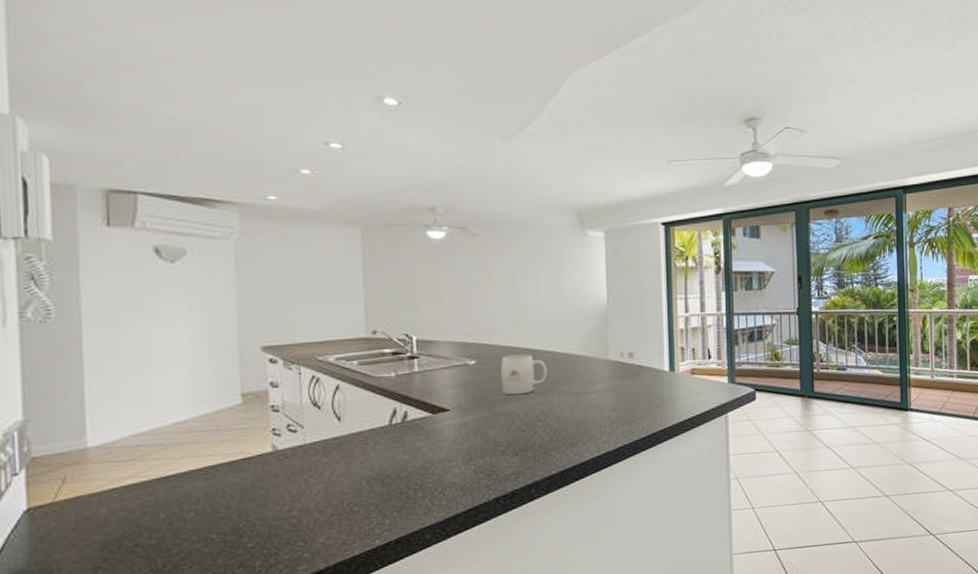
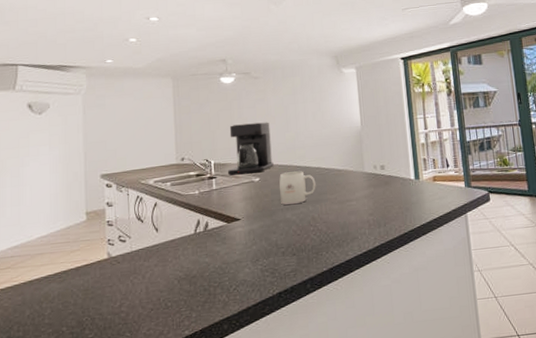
coffee maker: none [433,291,495,356] -> present [227,122,274,176]

